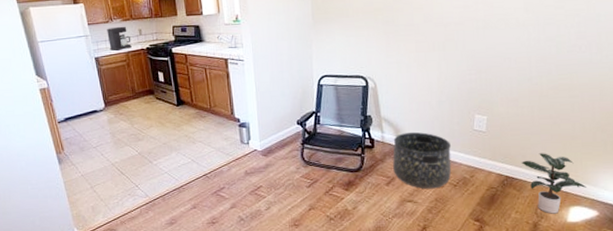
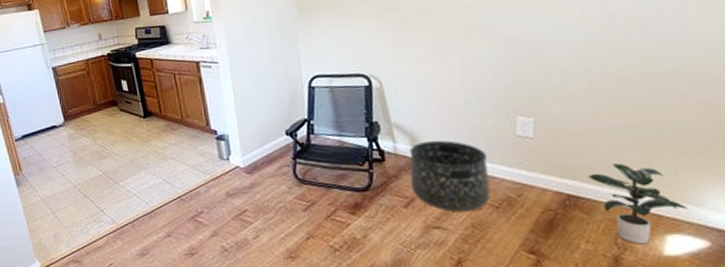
coffee maker: present [107,26,132,51] -> none [64,31,91,59]

